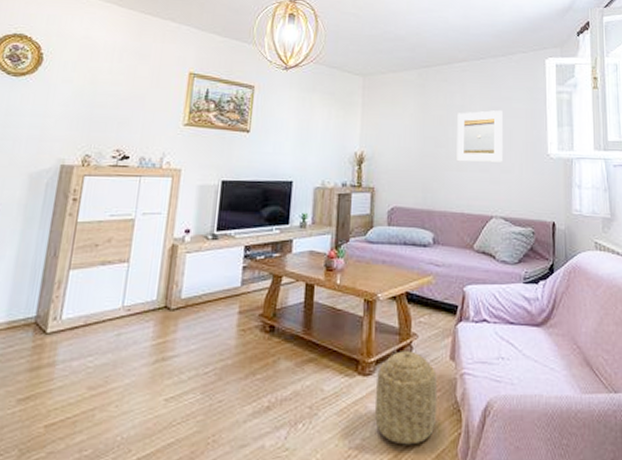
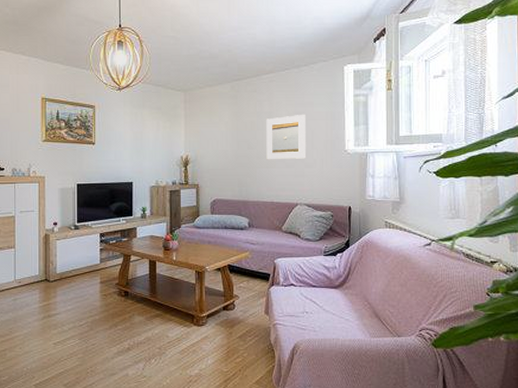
basket: present [374,351,438,445] -> none [207,308,256,374]

